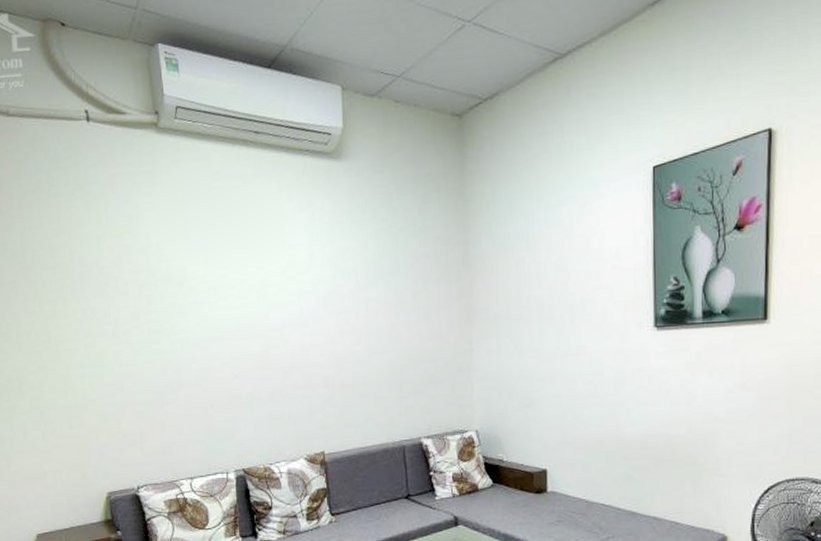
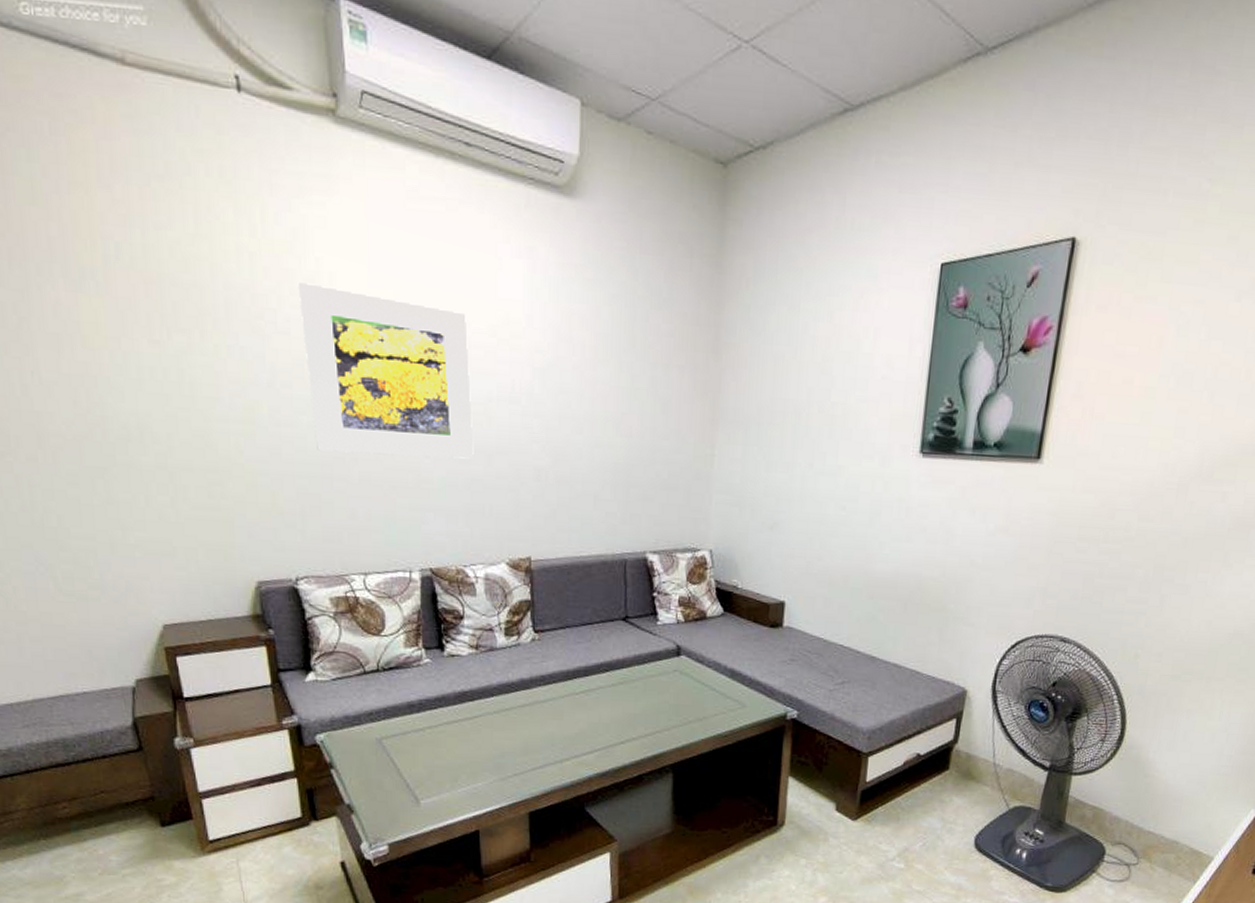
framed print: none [133,253,274,382] -> present [297,283,474,459]

